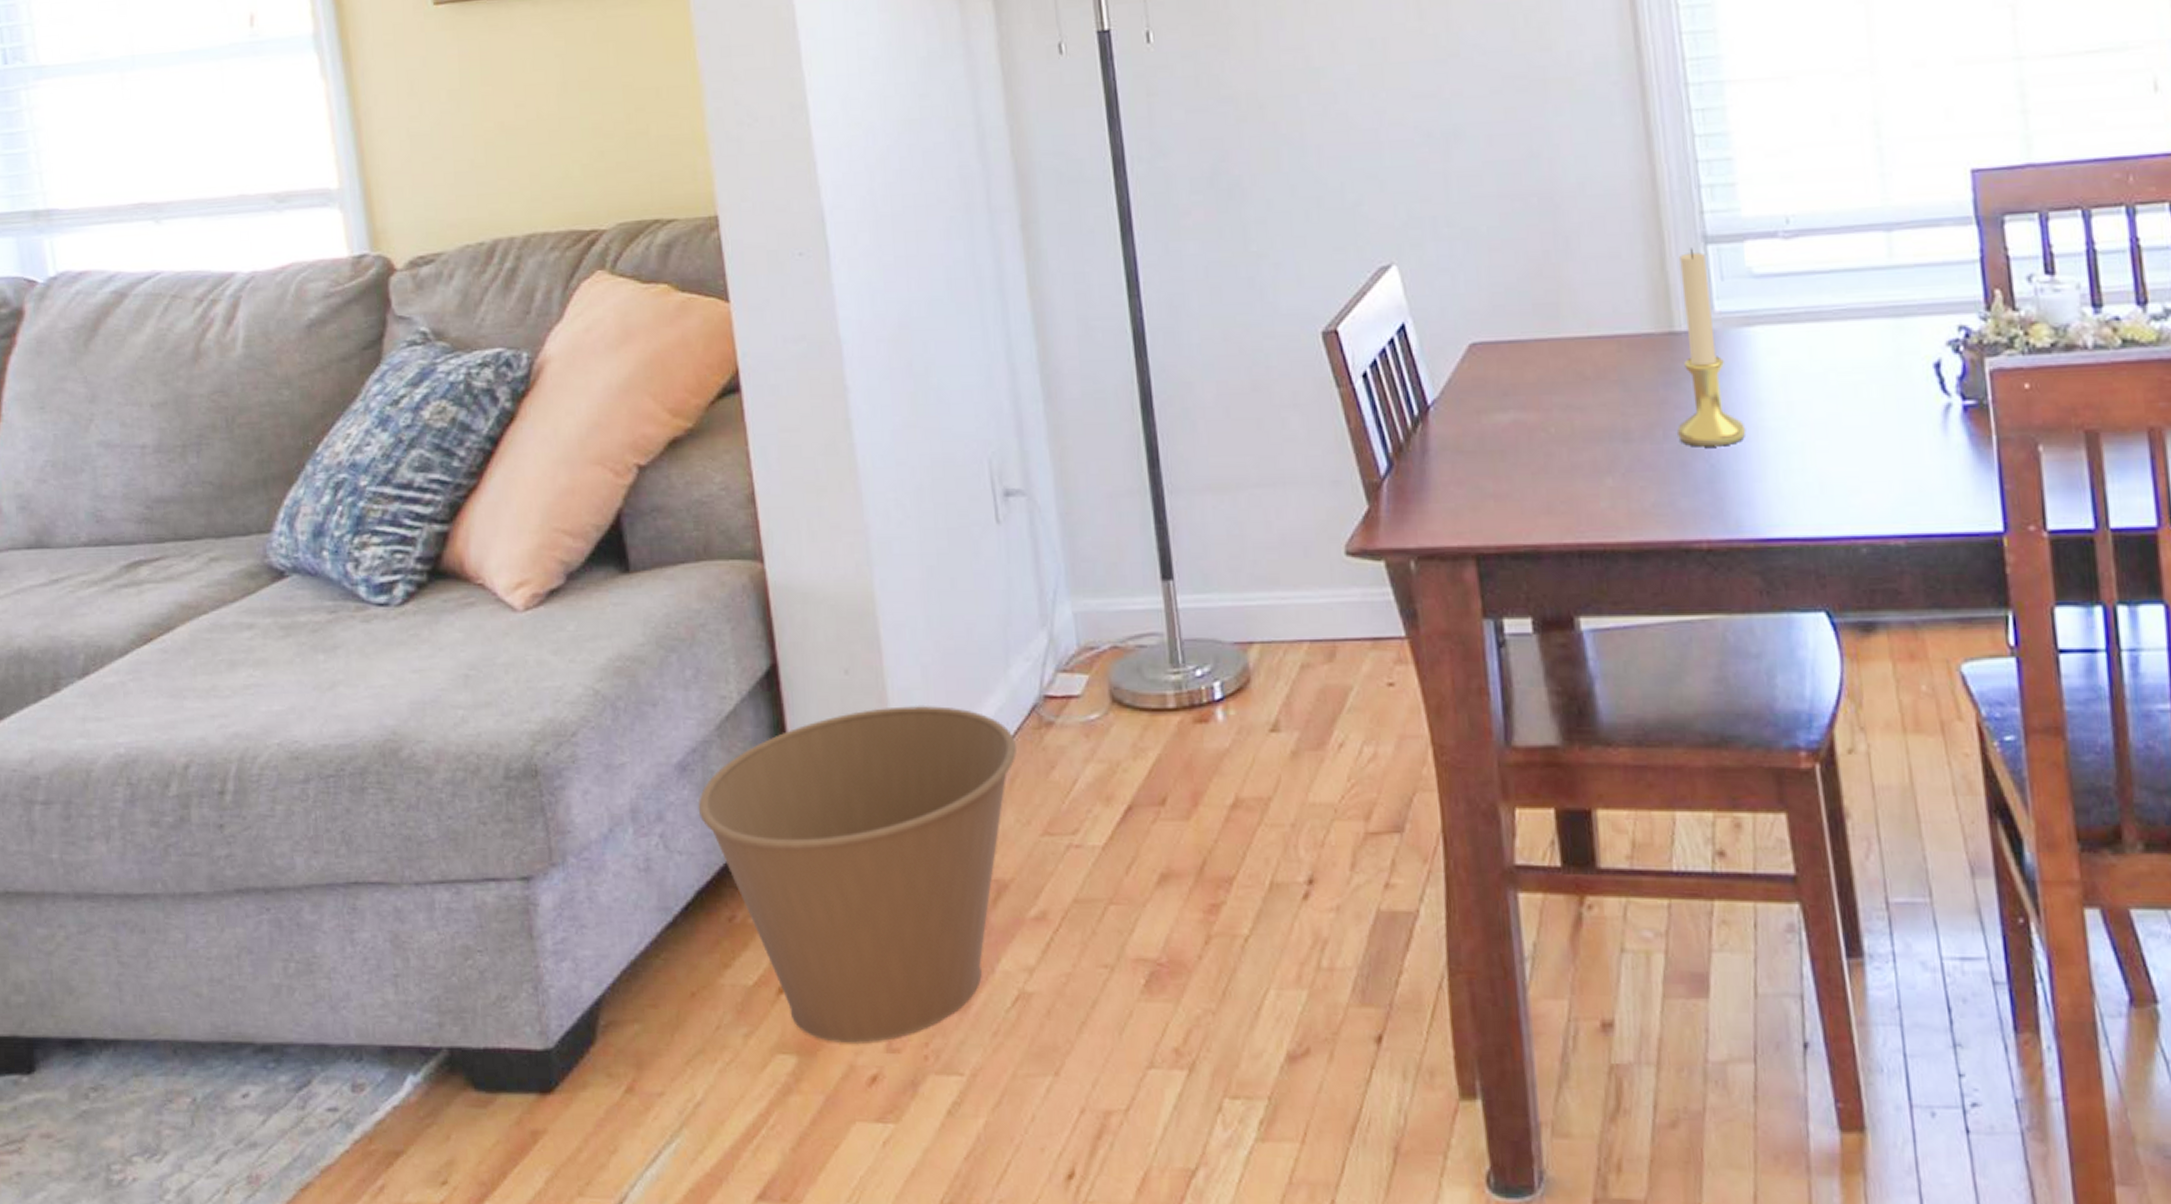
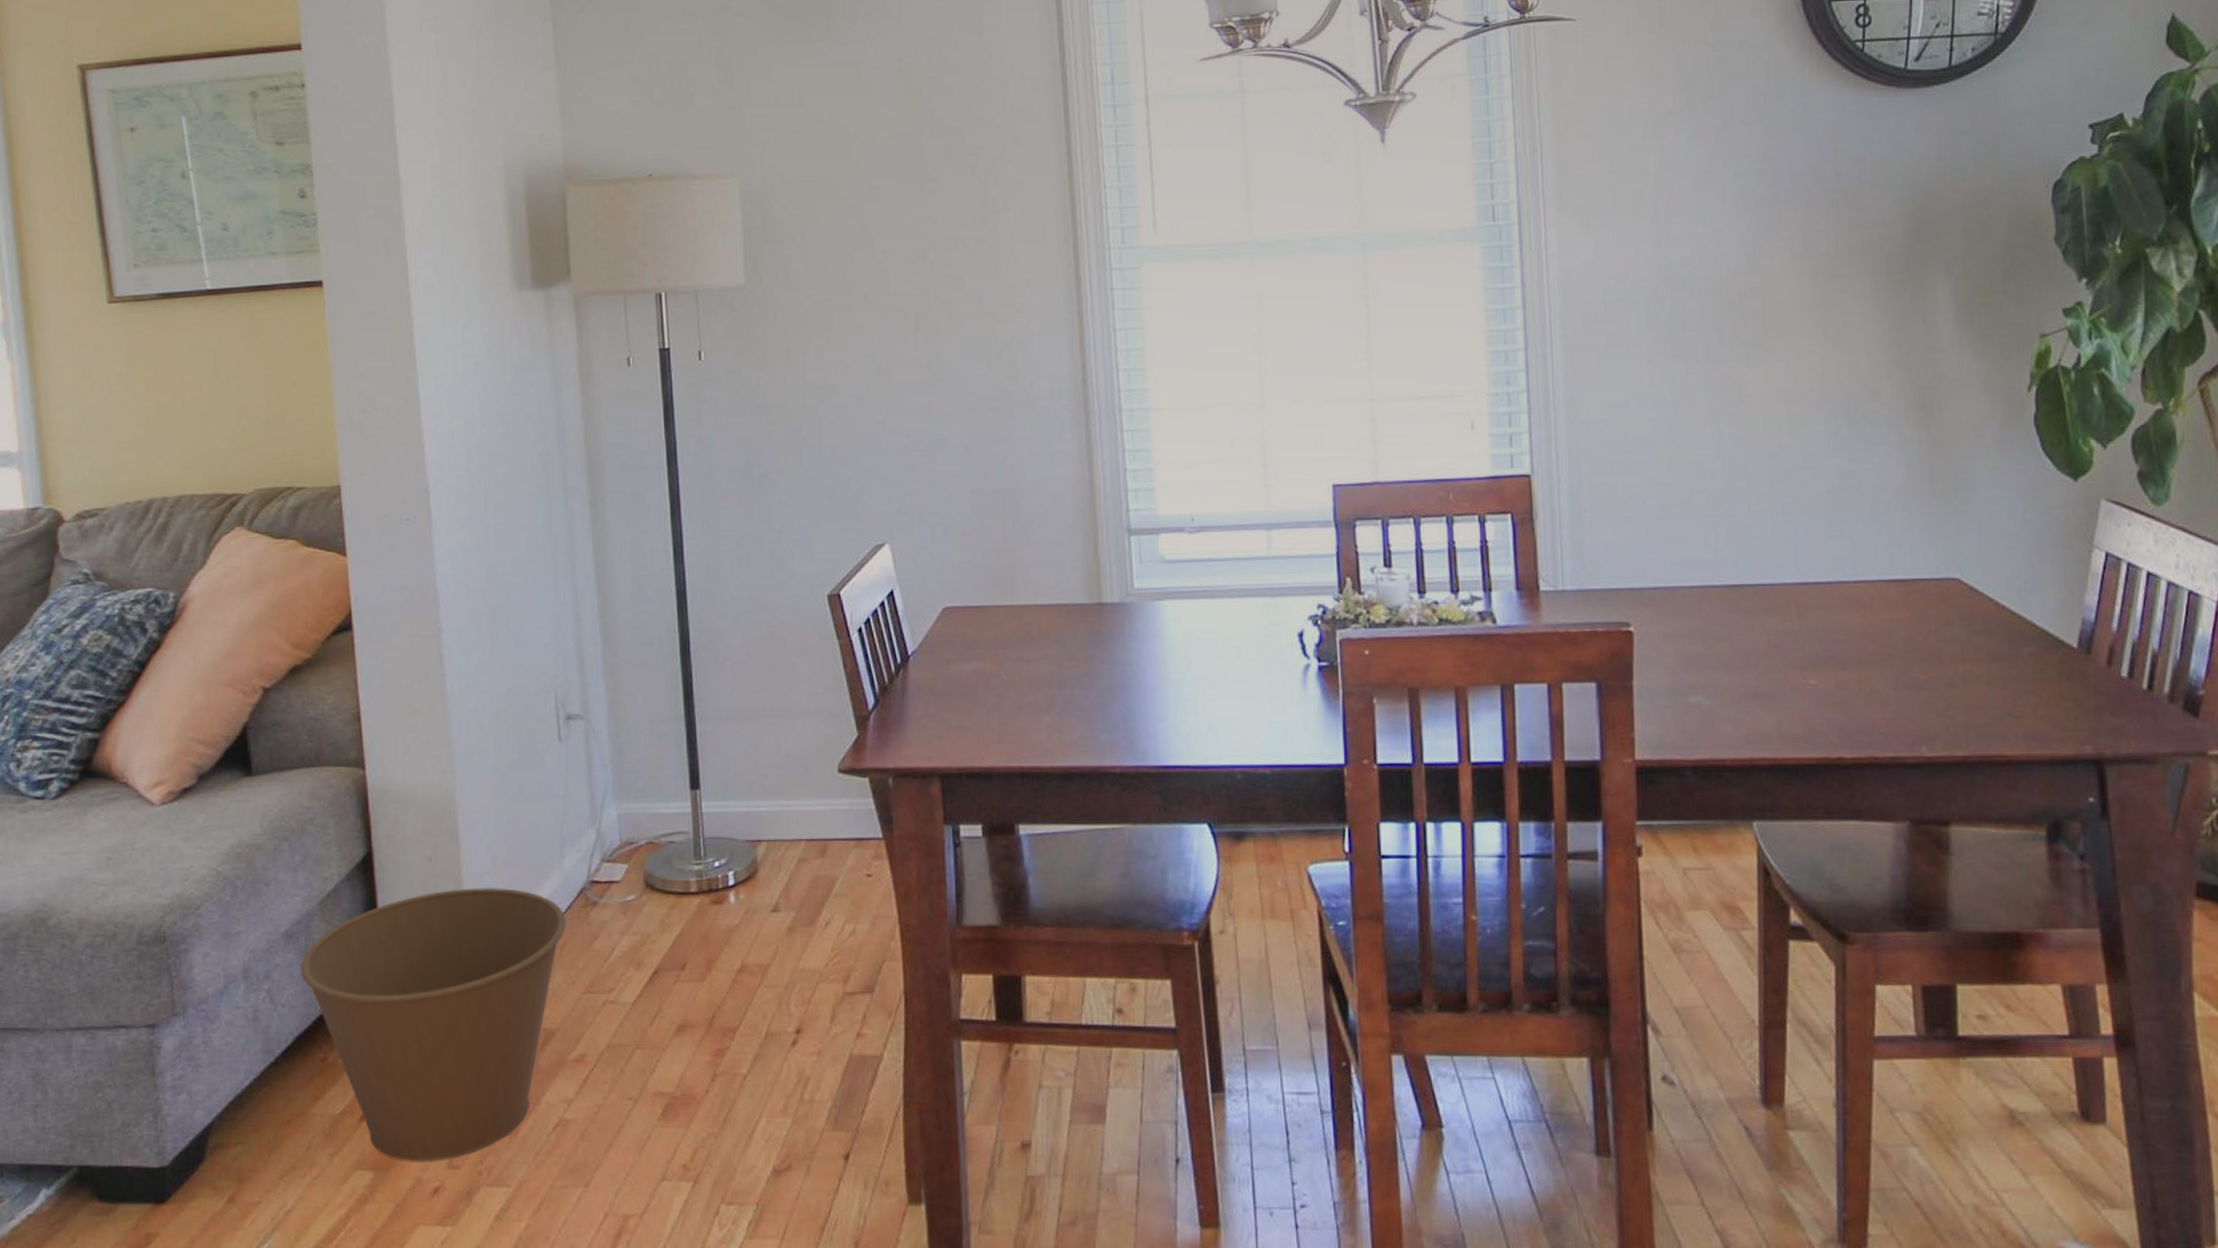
candle holder: present [1677,248,1746,447] -> none [1101,538,1154,693]

